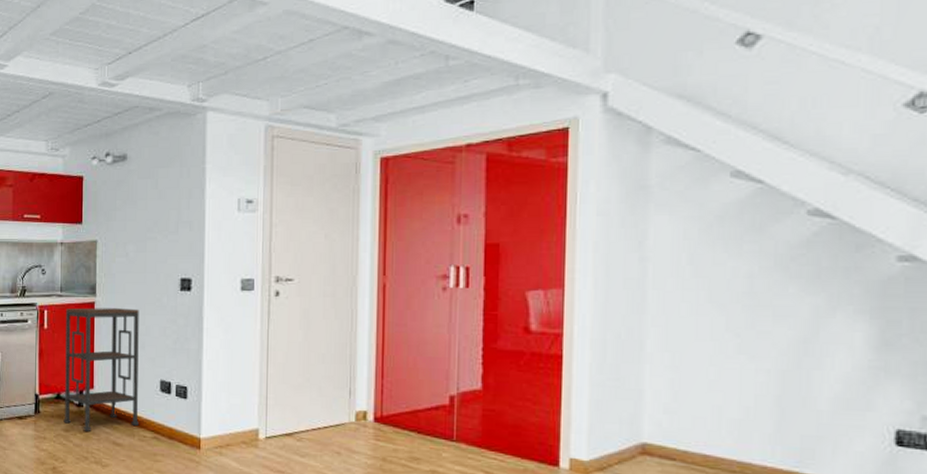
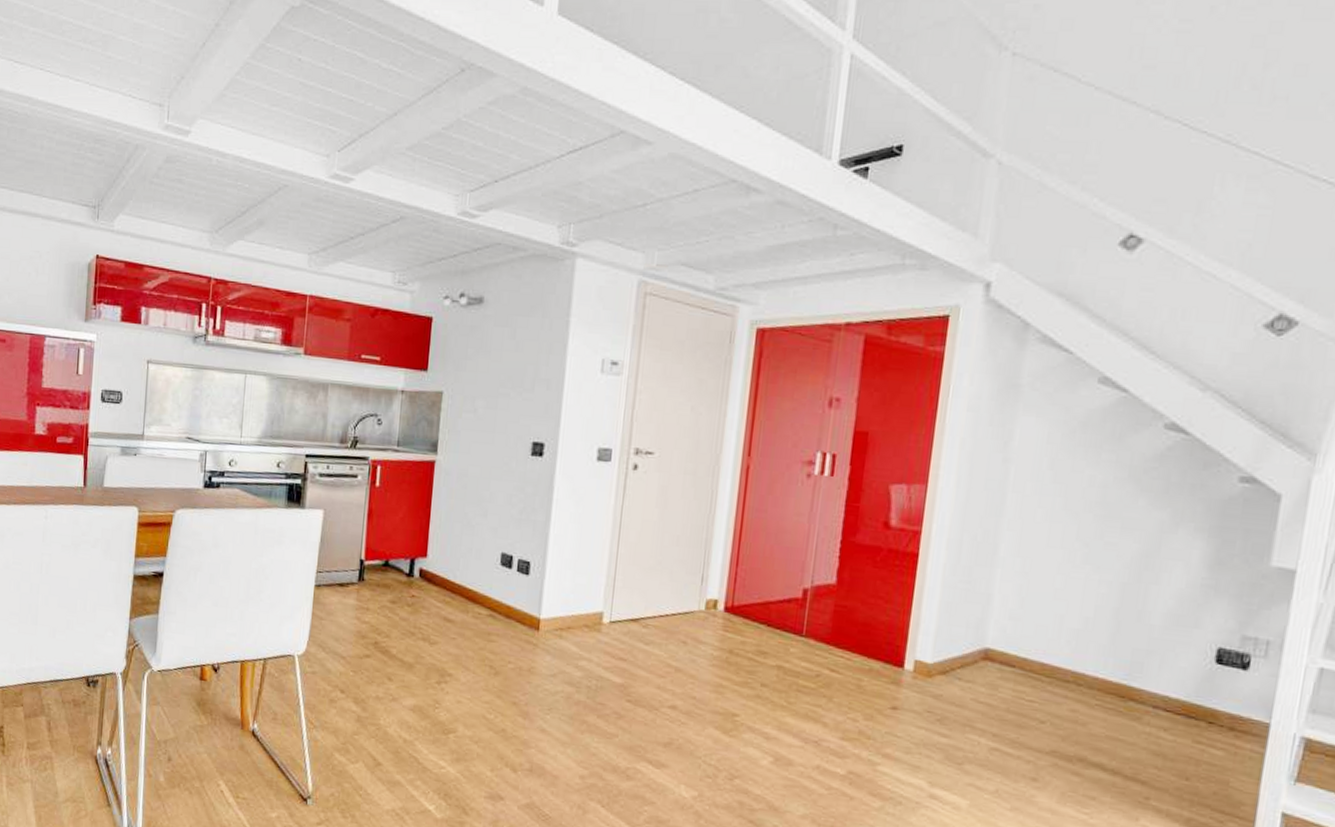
shelving unit: present [63,308,139,431] -> none [390,466,484,605]

